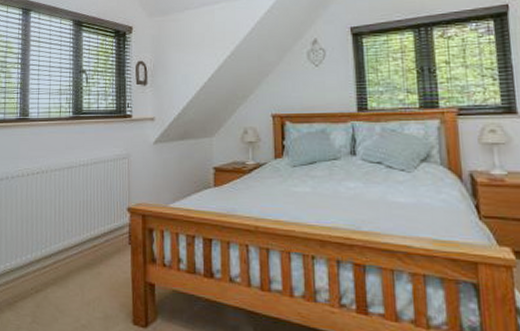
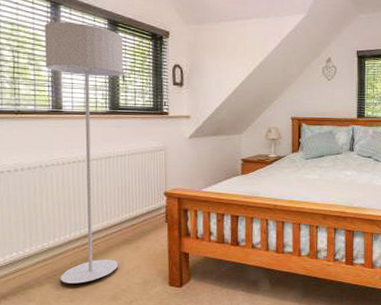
floor lamp: none [15,27,87,314] -> present [44,21,124,284]

